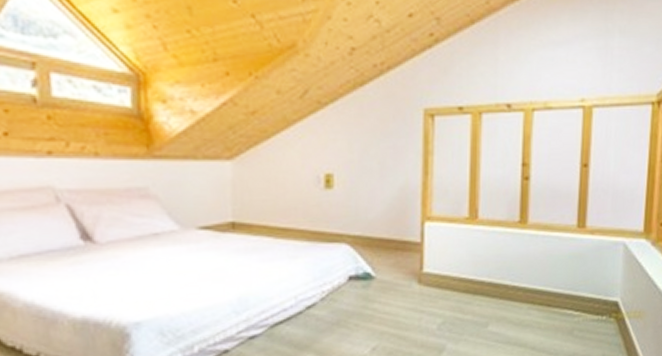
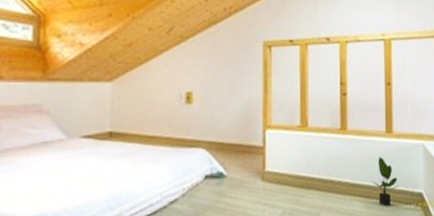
potted plant: none [556,257,590,317] -> present [373,157,400,206]

